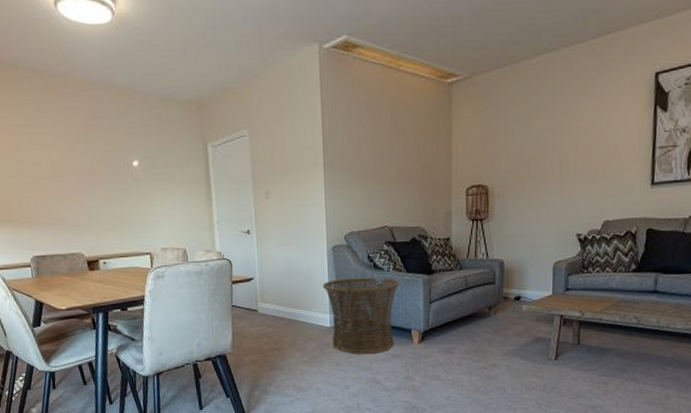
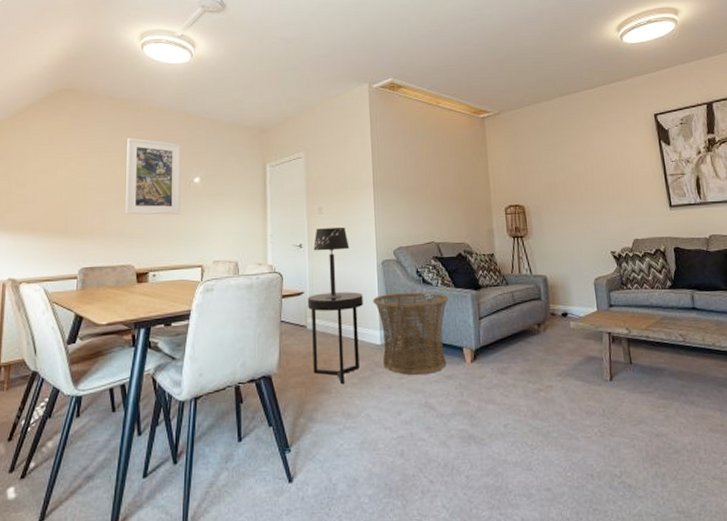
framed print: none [56,117,123,202] -> present [125,138,181,215]
side table: none [257,277,313,363] -> present [307,292,363,385]
table lamp: none [262,212,299,285] -> present [314,227,350,299]

